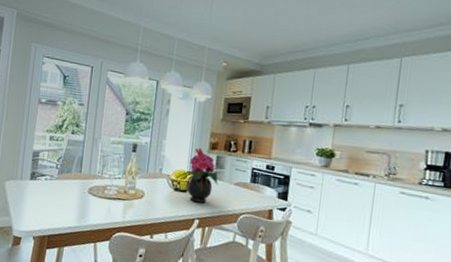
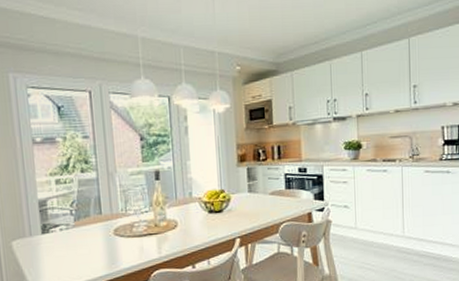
potted flower: present [181,148,218,203] -> none [213,162,253,221]

